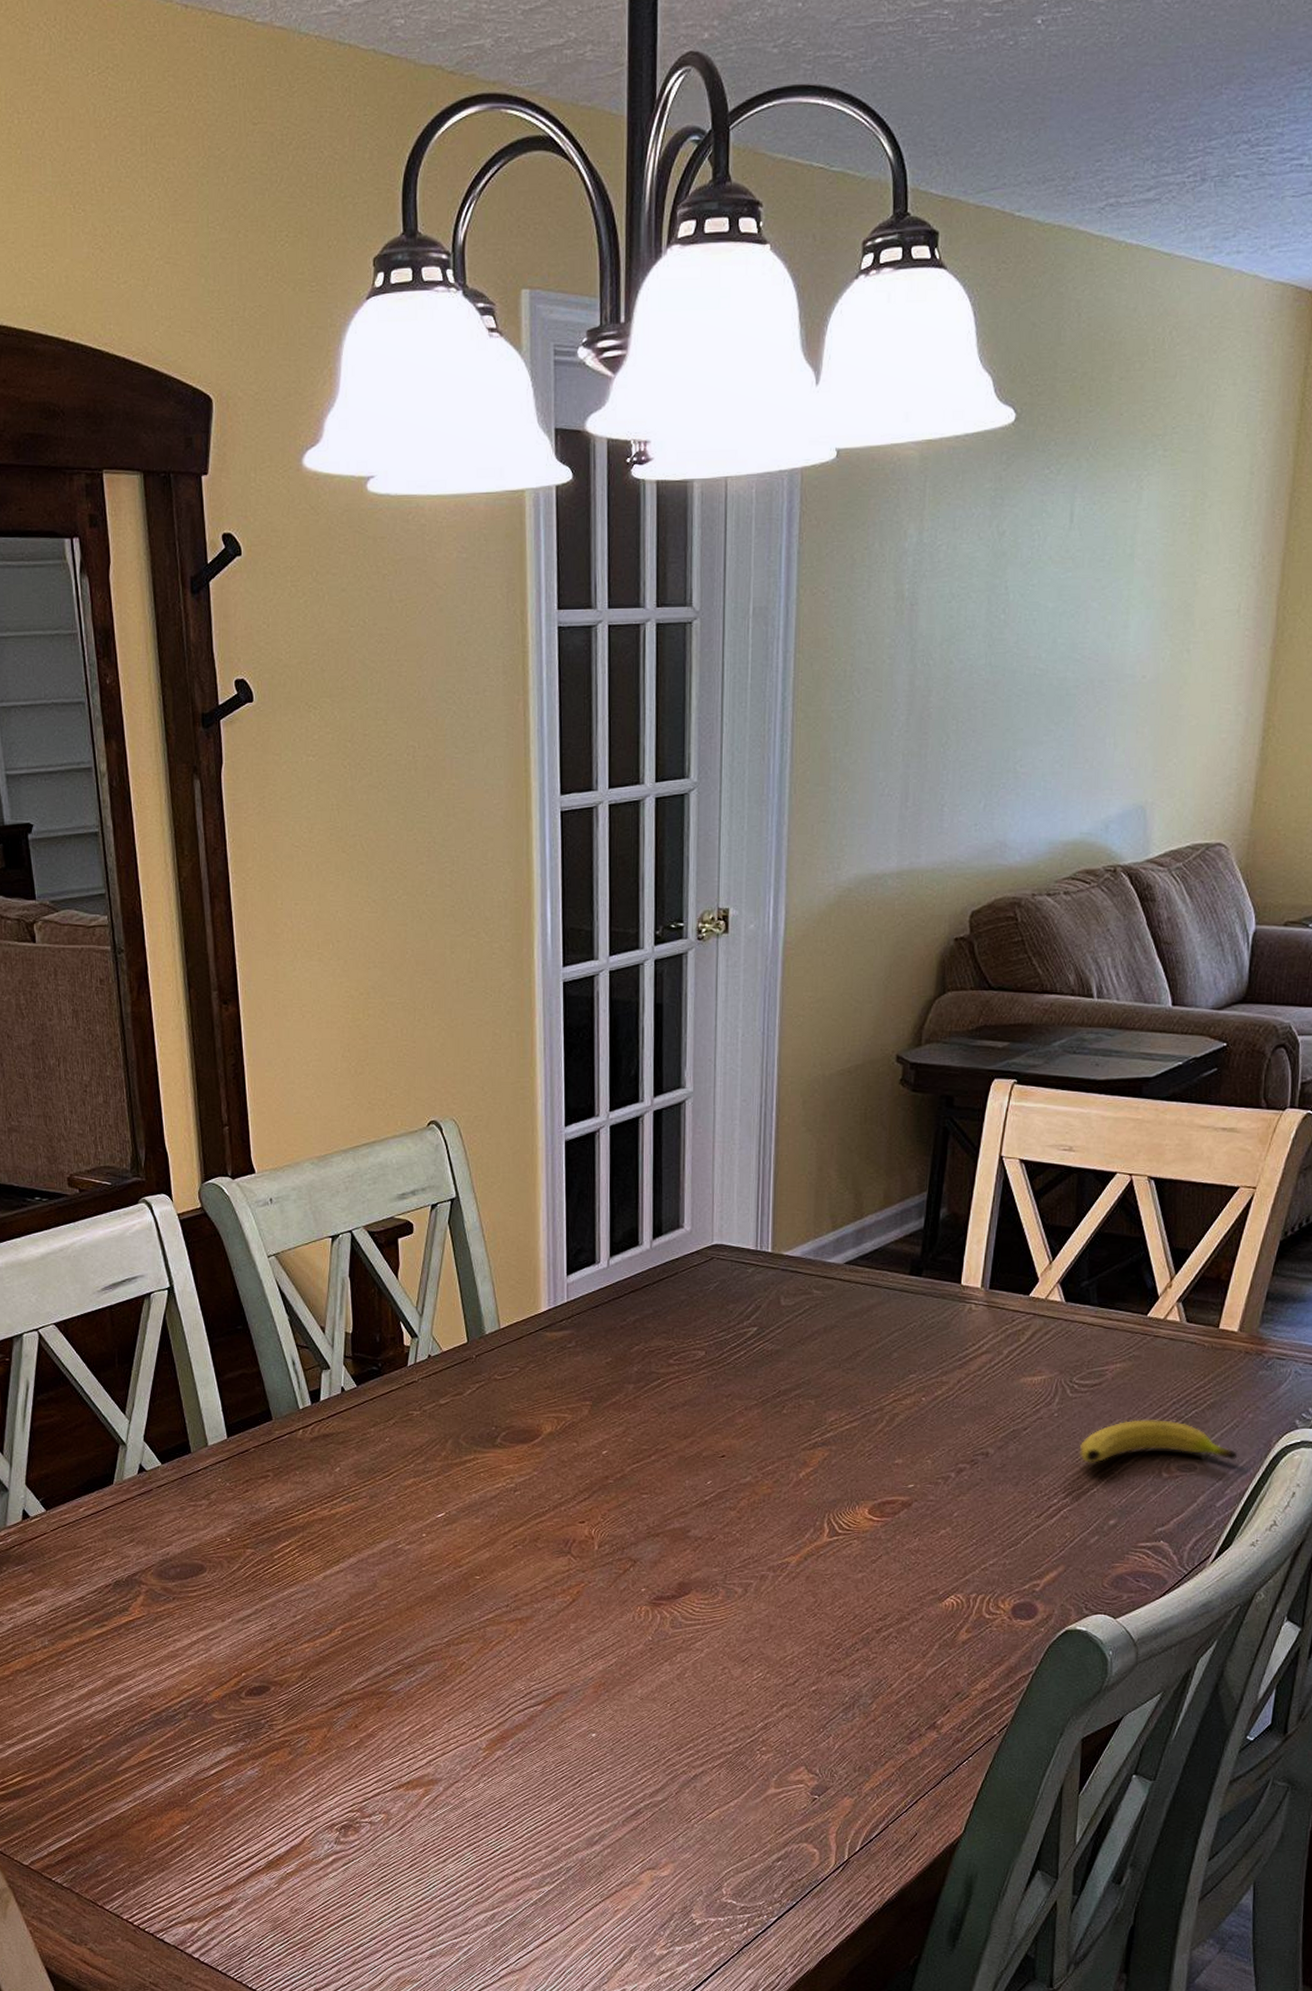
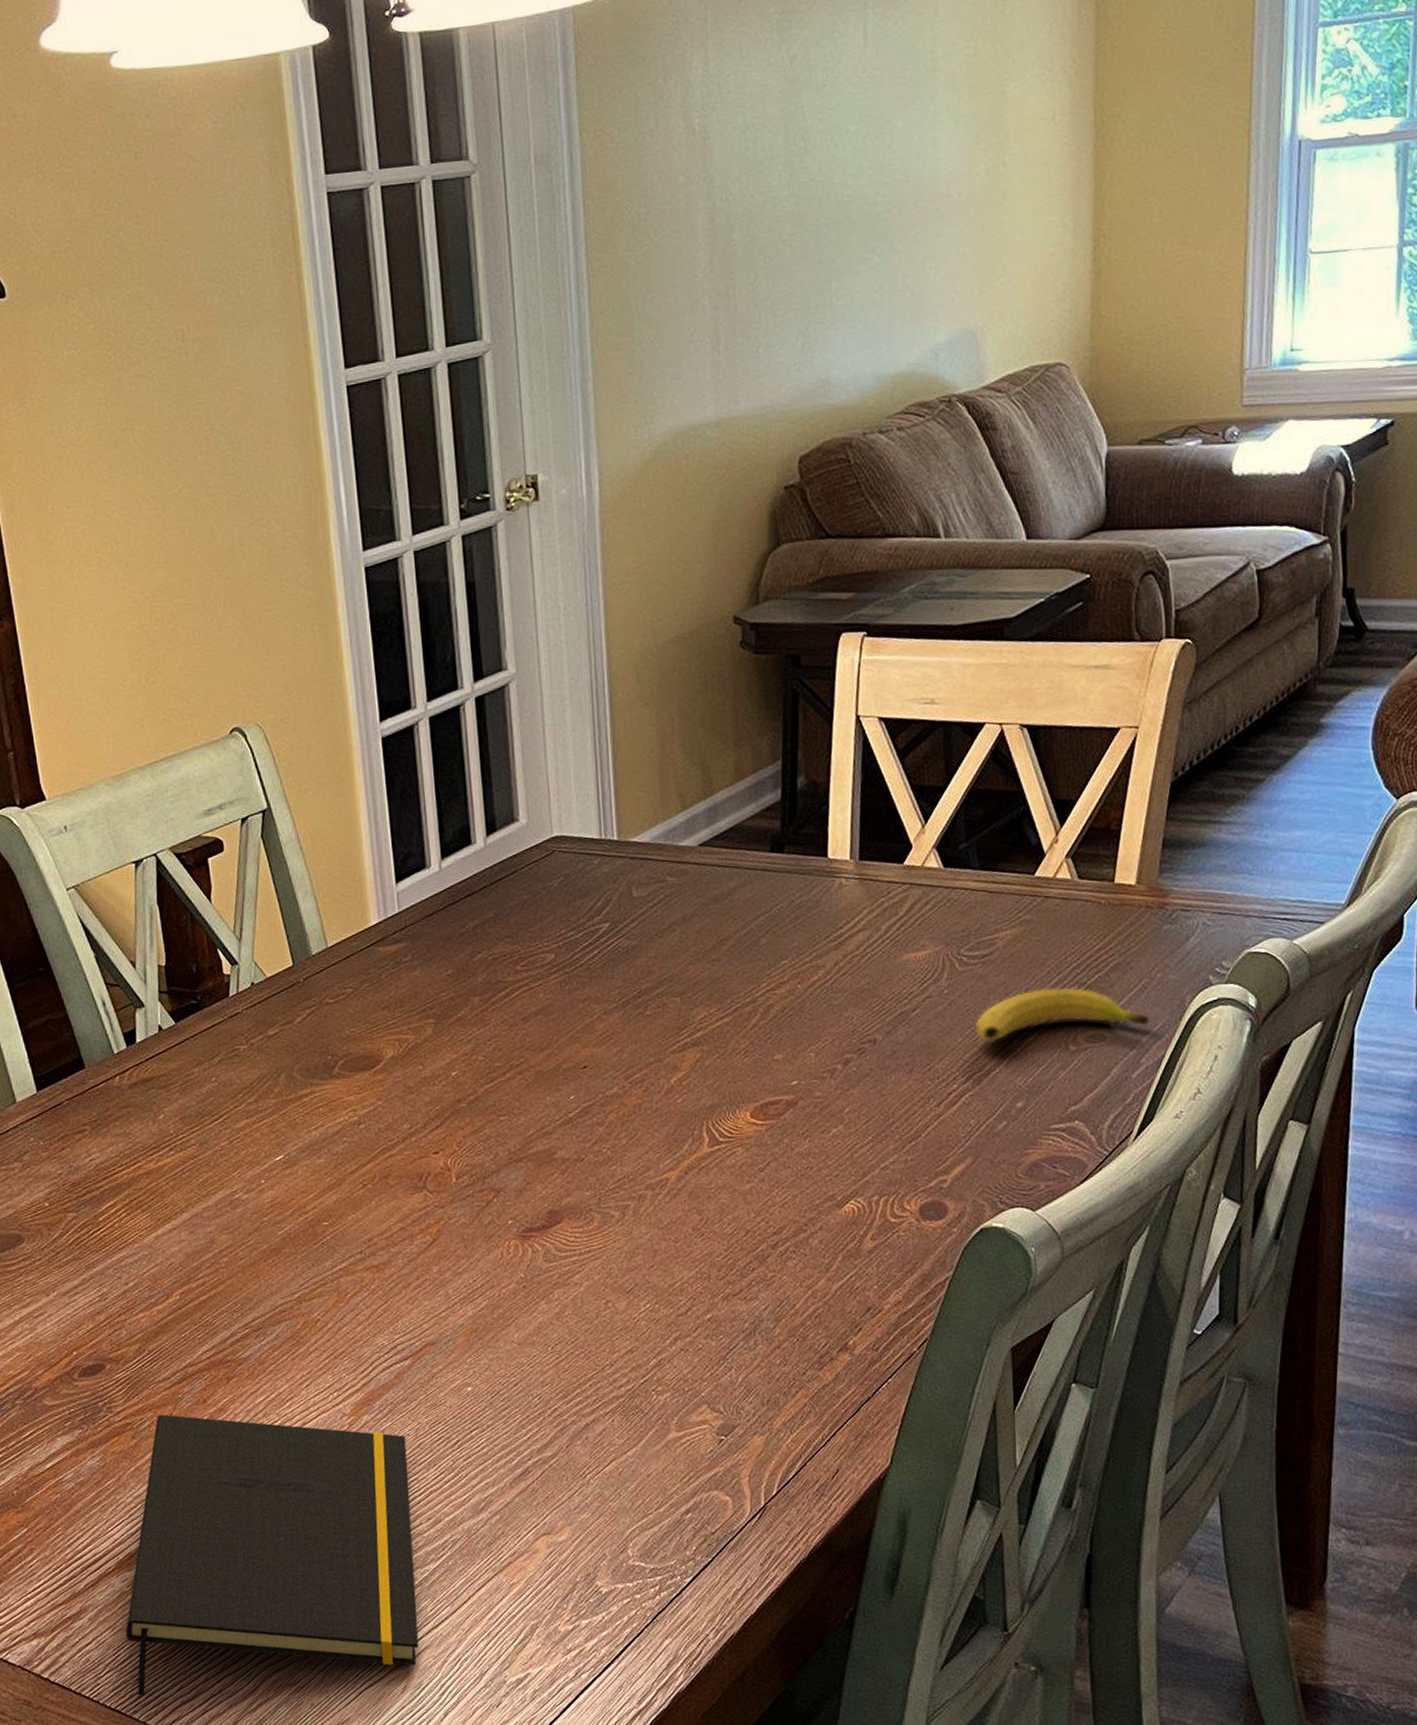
notepad: none [270,1735,533,1980] -> present [125,1414,419,1696]

